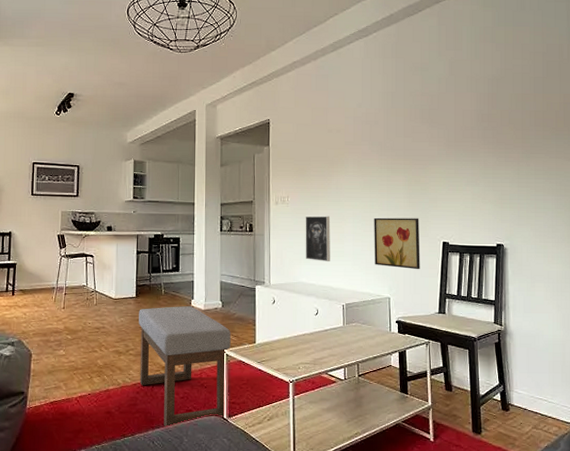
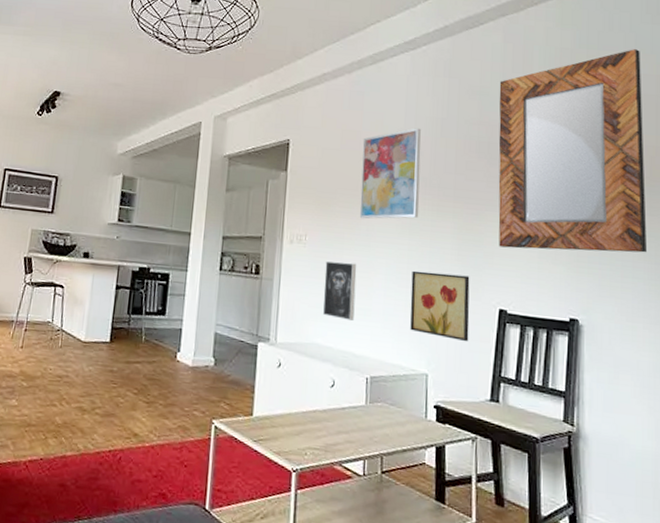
ottoman: present [139,305,231,427] -> none [104,357,223,513]
wall art: none [329,102,377,180] -> present [359,128,421,219]
home mirror: none [436,24,555,193] -> present [498,49,648,253]

